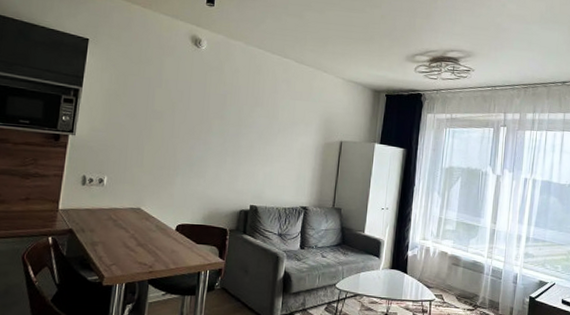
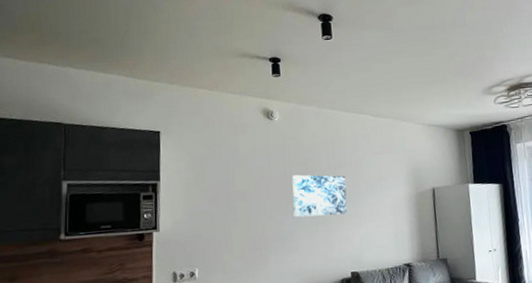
wall art: none [205,105,261,151] -> present [292,174,347,218]

